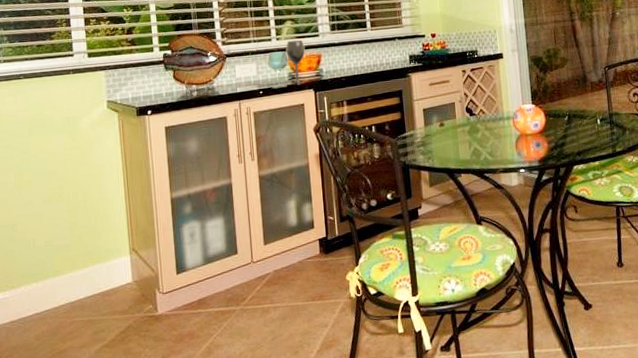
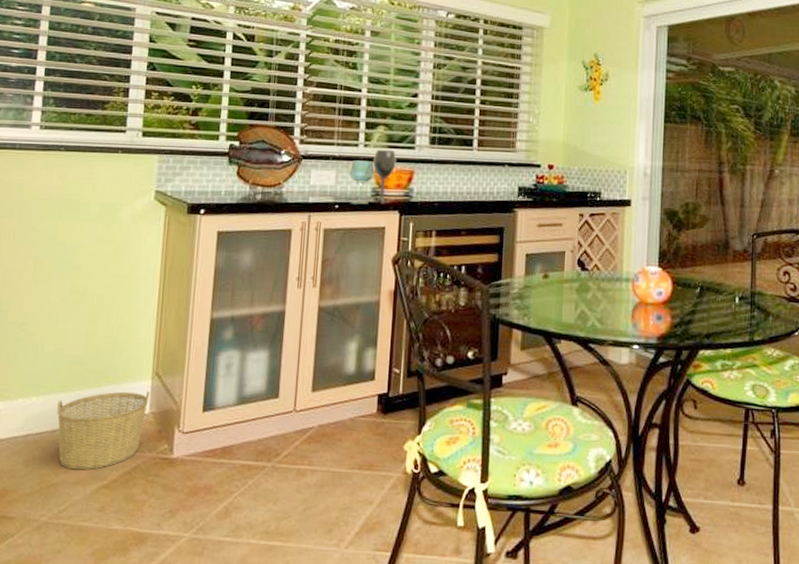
basket: none [55,264,131,337] -> present [57,391,151,470]

